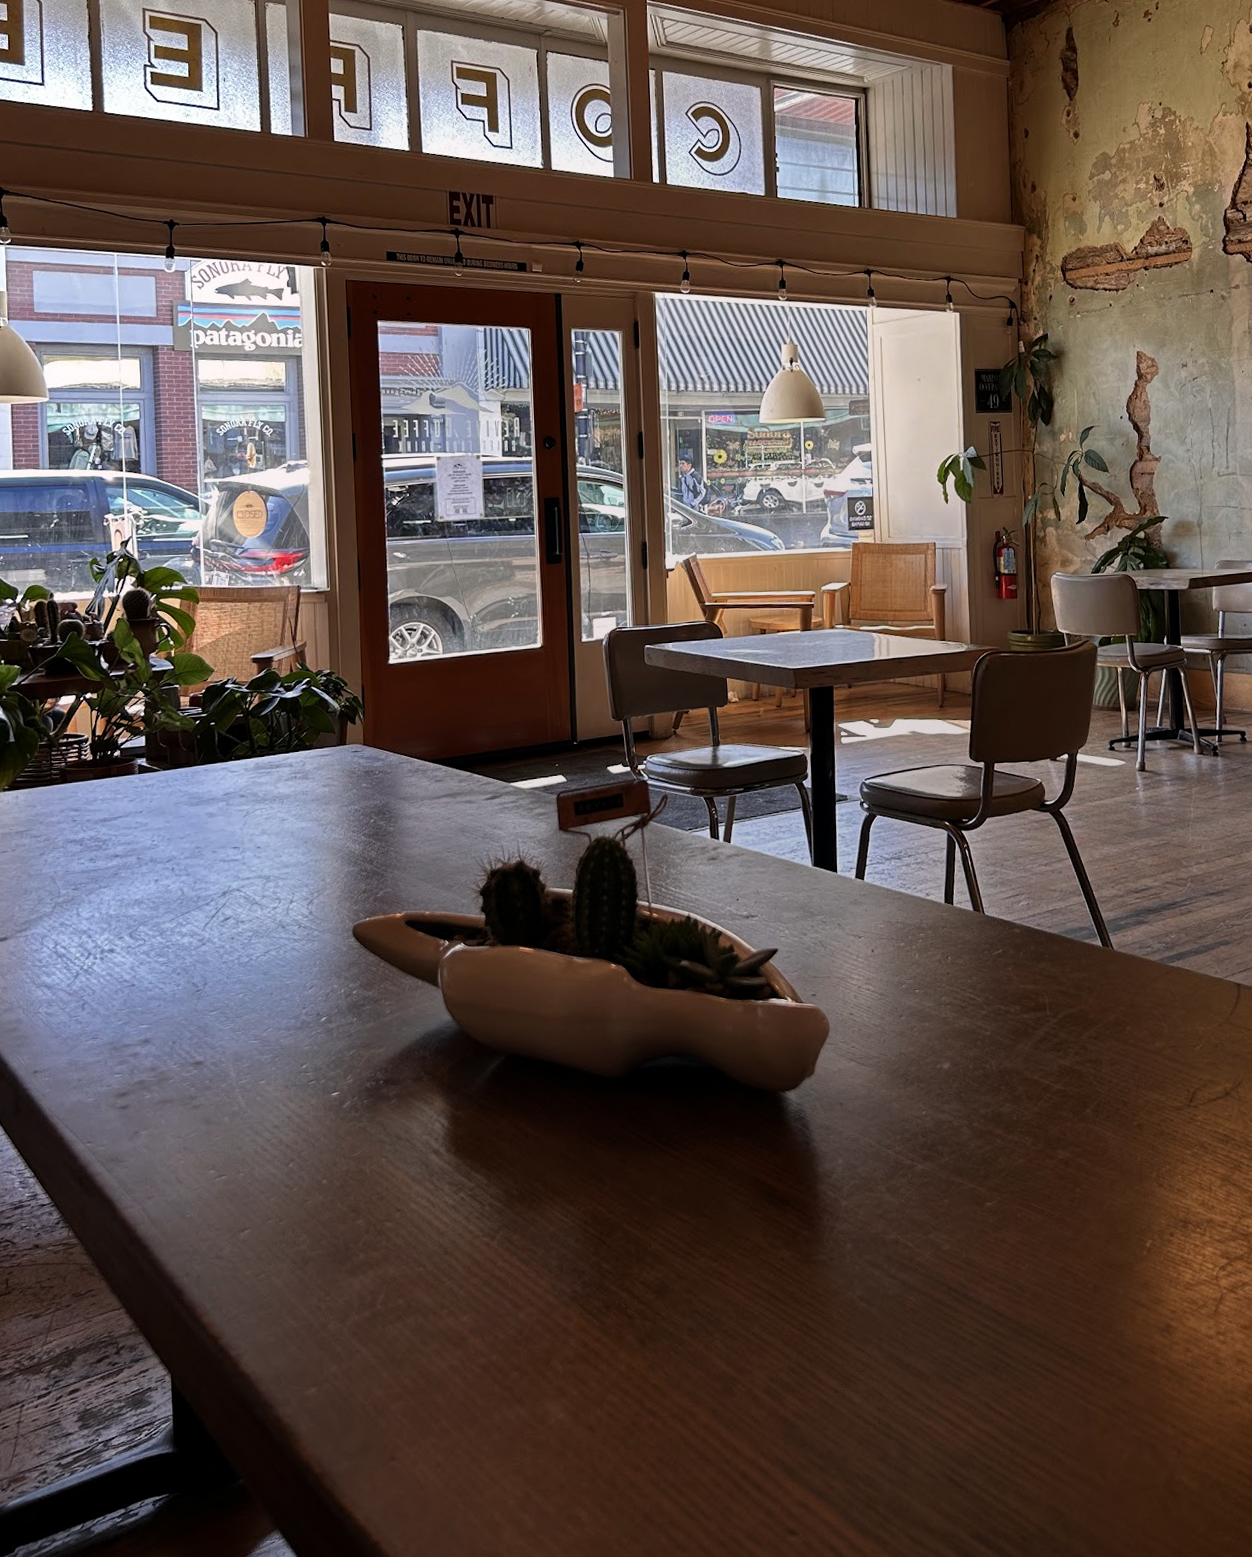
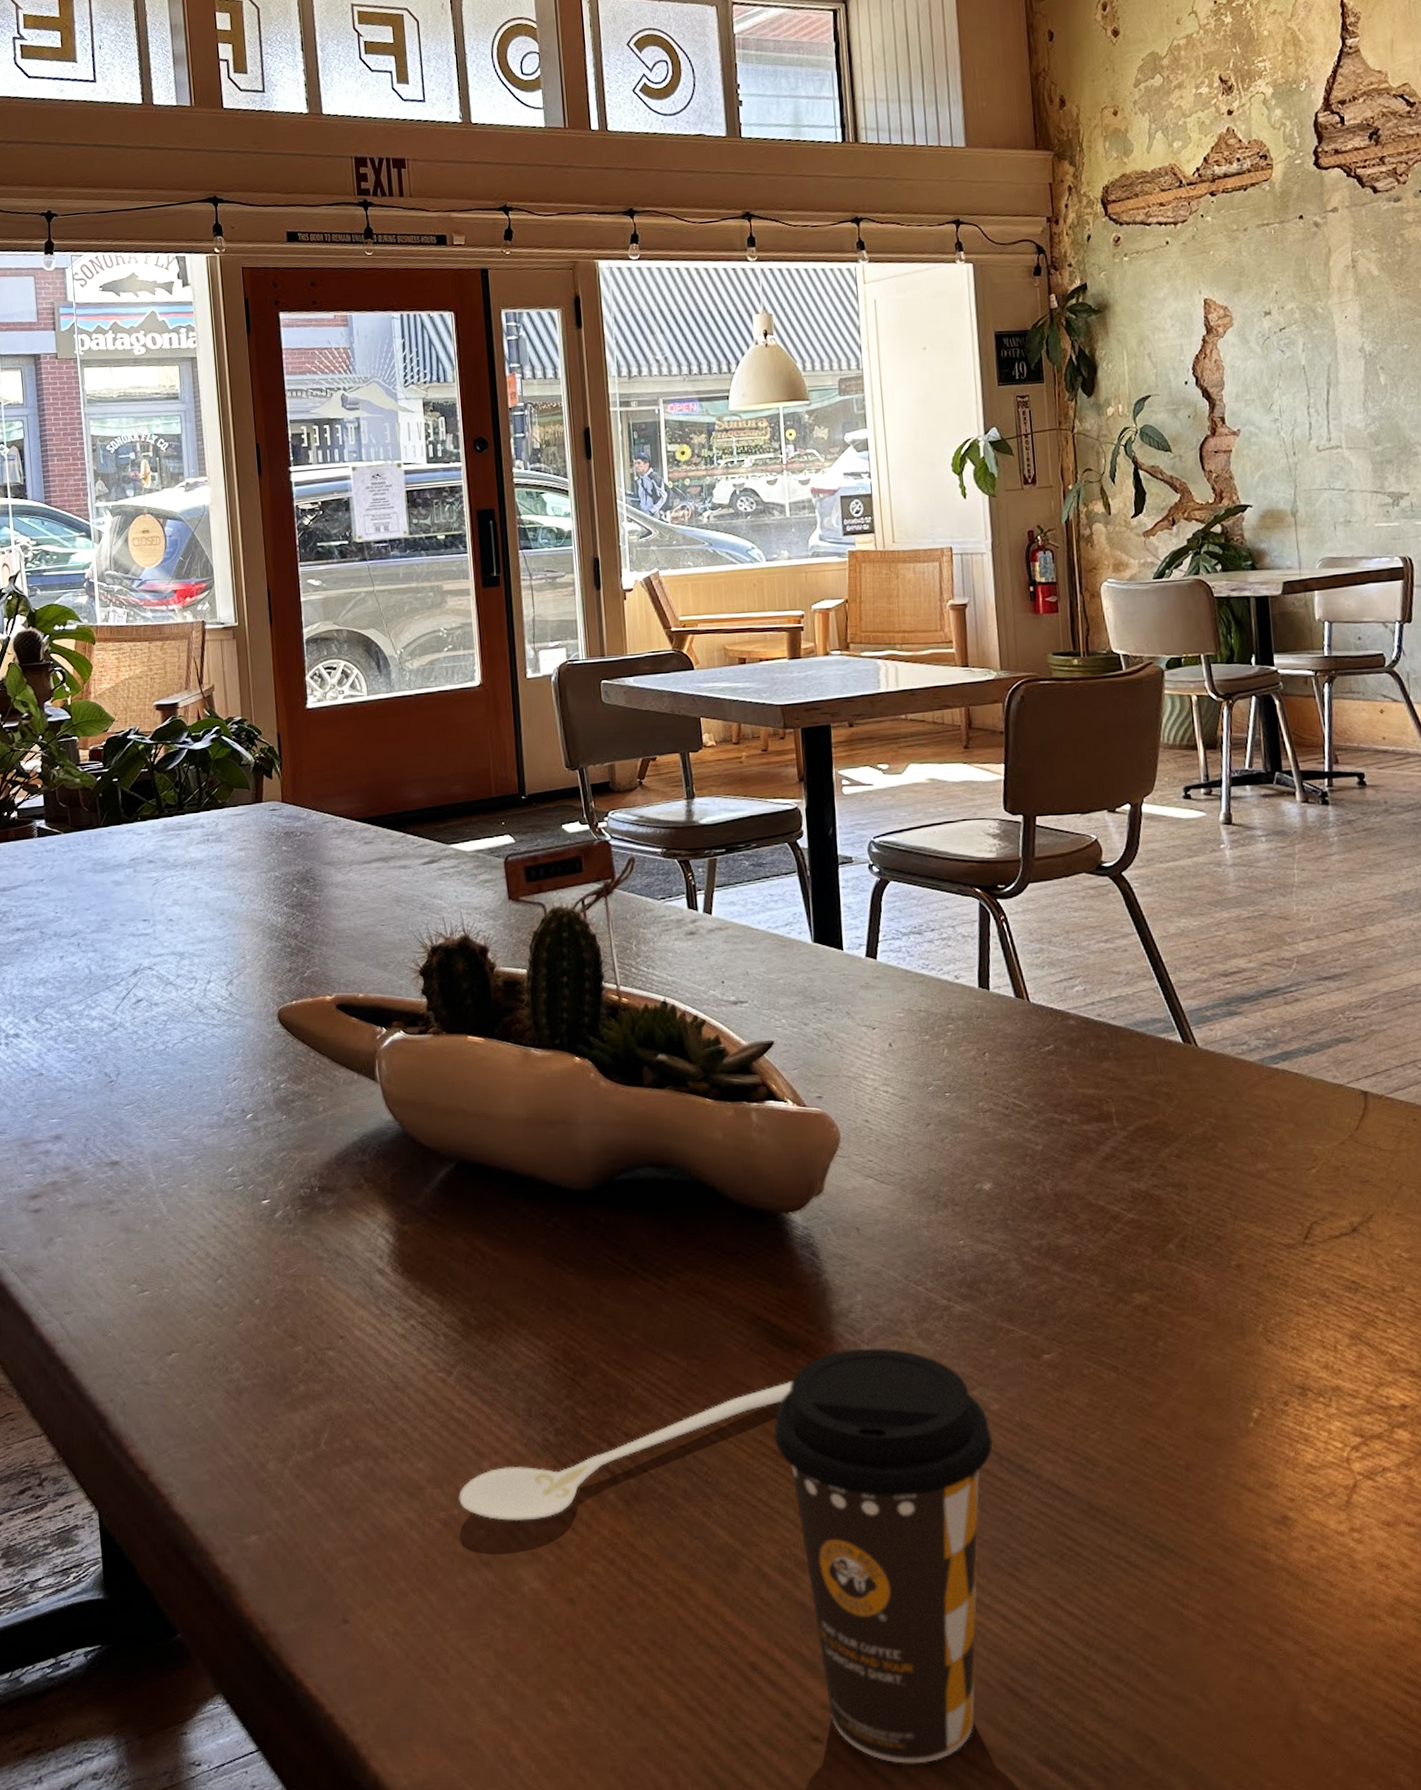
stirrer: none [497,1232,784,1363] -> present [458,1380,793,1521]
coffee cup: none [767,1202,944,1548] -> present [774,1348,993,1764]

